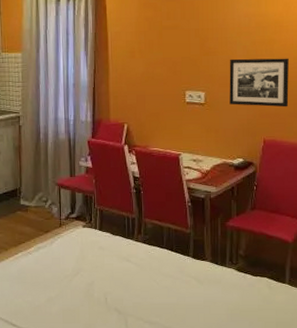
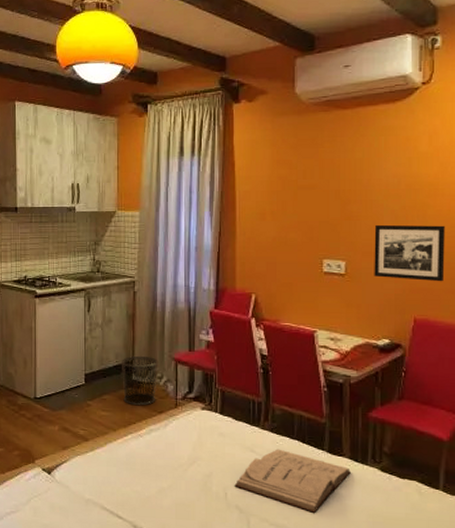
waste bin: none [9,182,44,227] -> present [121,355,159,406]
book: none [113,257,212,310] -> present [234,449,351,513]

